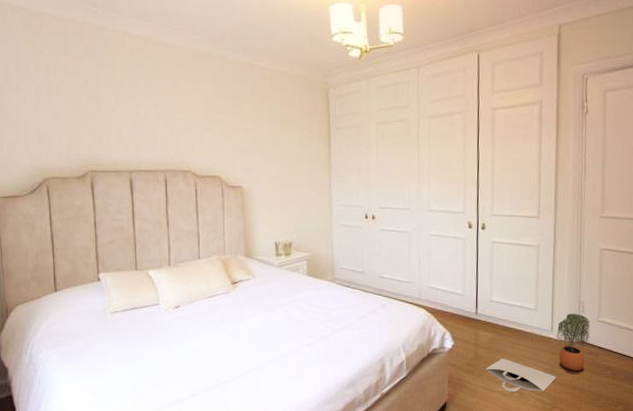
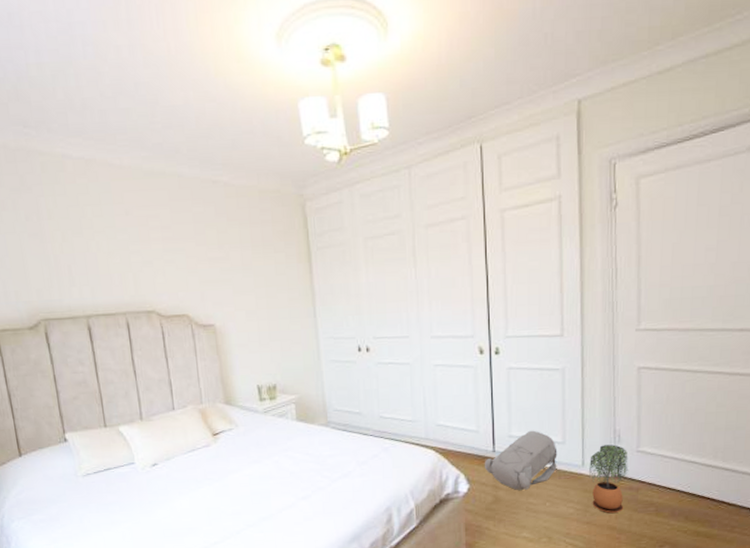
backpack: none [467,297,531,349] -> present [484,430,557,490]
tote bag: present [485,359,557,393] -> none [507,500,590,538]

